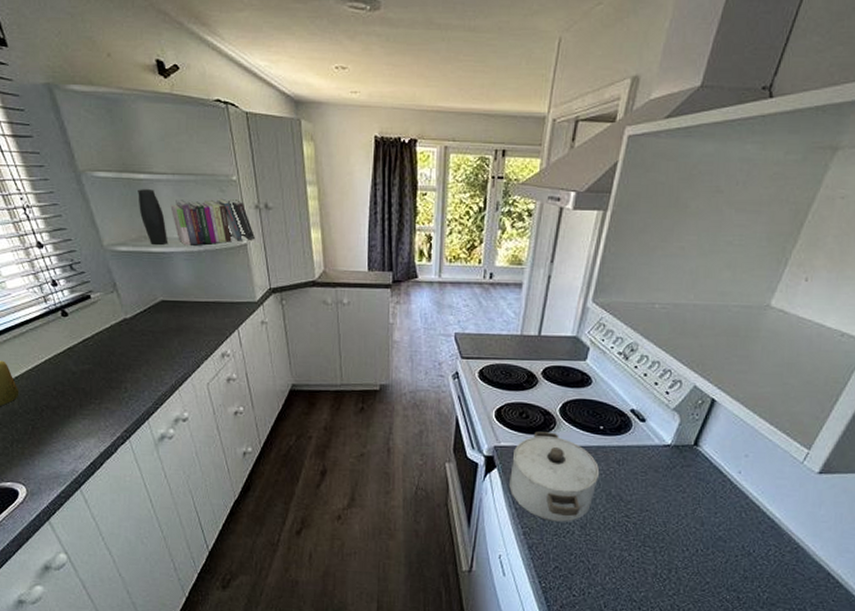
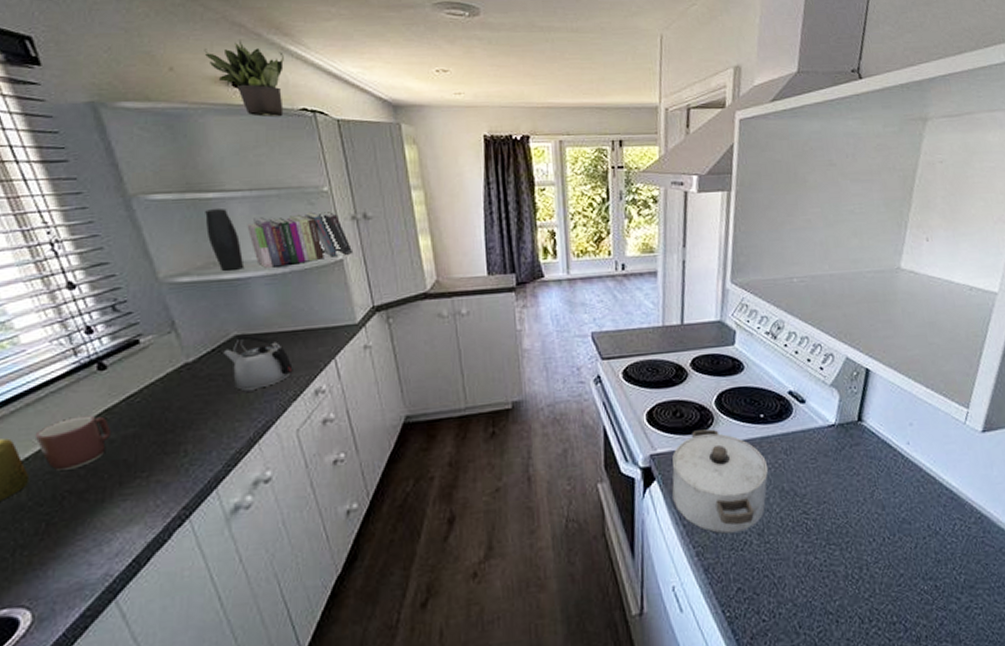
mug: none [21,350,74,390] -> present [34,415,112,471]
potted plant: none [135,28,202,107] -> present [204,39,284,118]
kettle: none [152,299,205,348] -> present [223,332,293,392]

